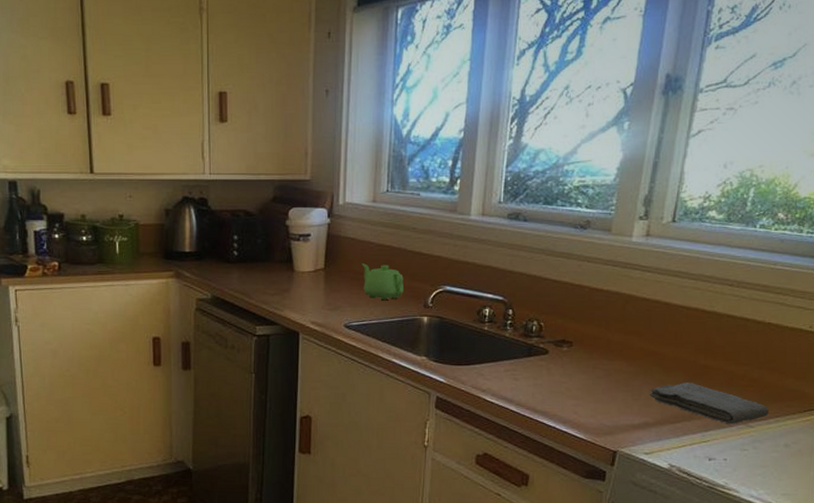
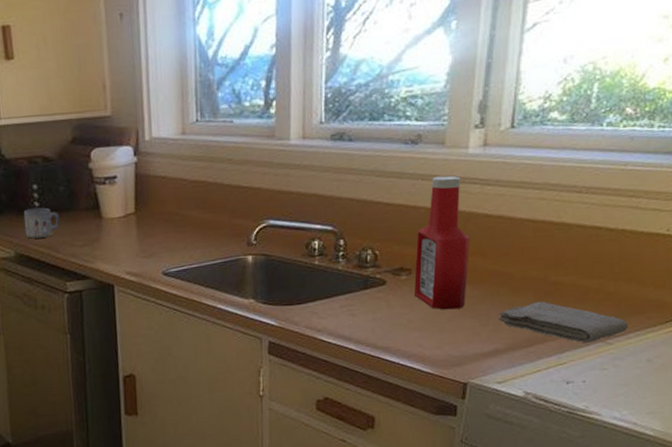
mug: none [223,256,255,284] -> present [23,207,60,239]
teapot: present [361,263,405,301] -> none [175,202,225,242]
ketchup bottle: none [573,260,629,382] -> present [413,176,470,310]

